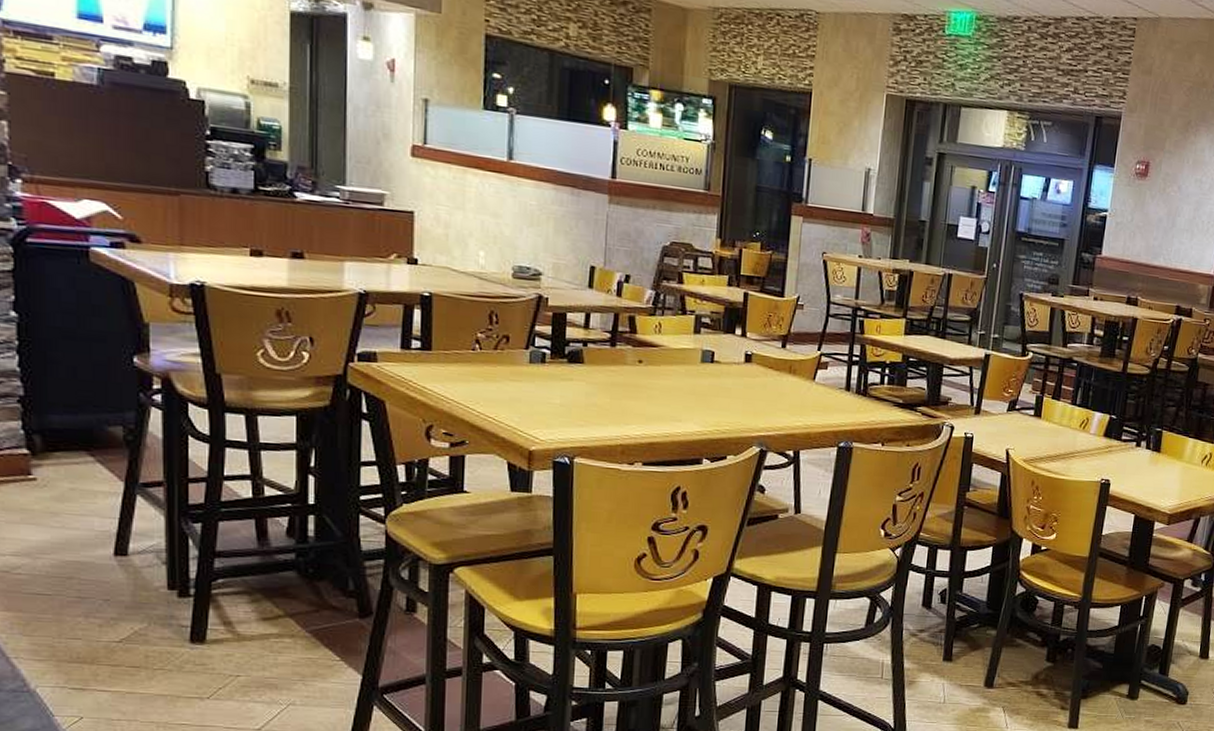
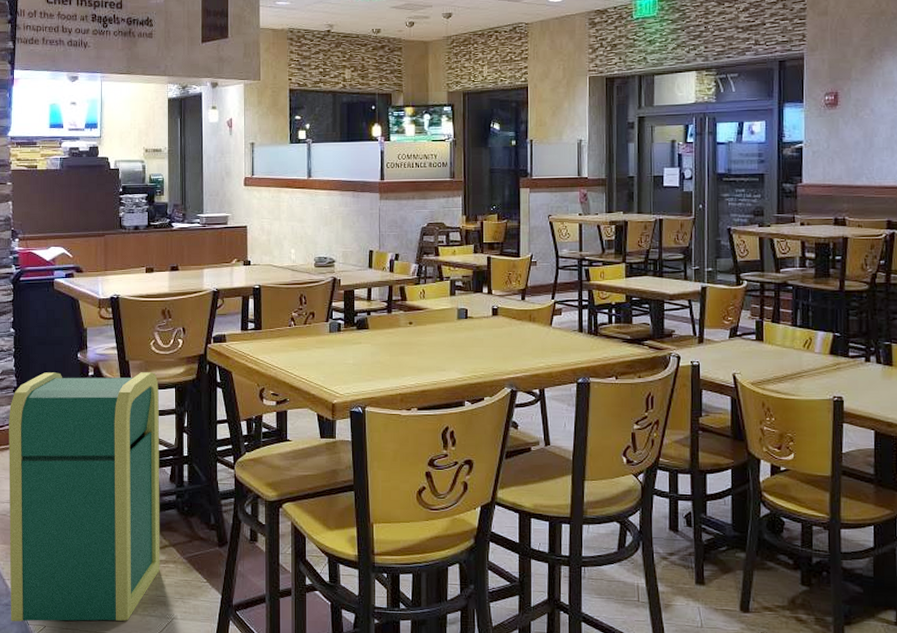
trash can: none [10,379,271,713] -> present [9,372,160,622]

